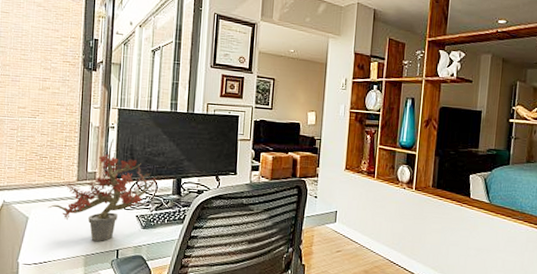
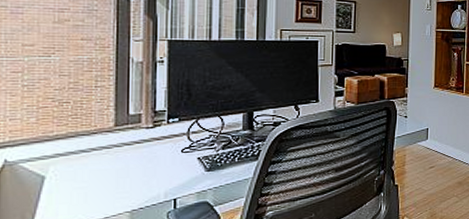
potted plant: present [48,138,157,241] -> none [74,74,223,193]

